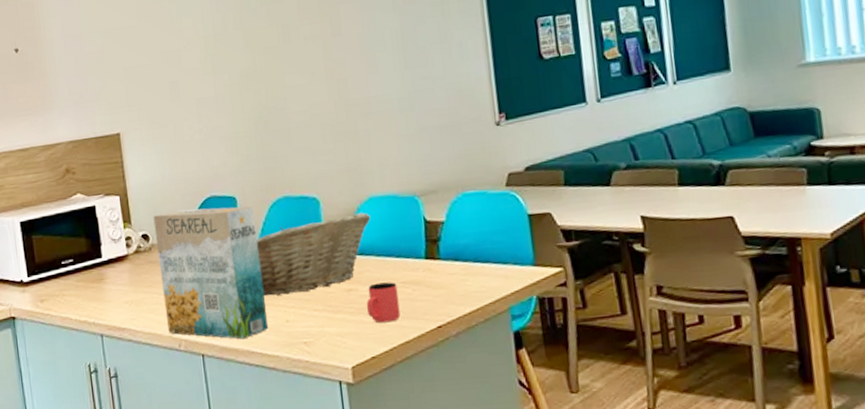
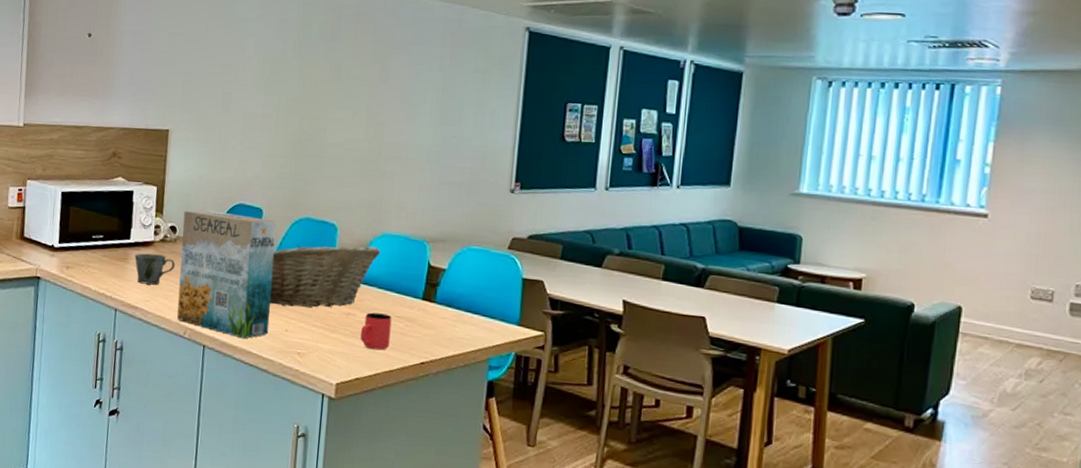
mug: none [110,267,156,302] -> present [134,253,176,285]

